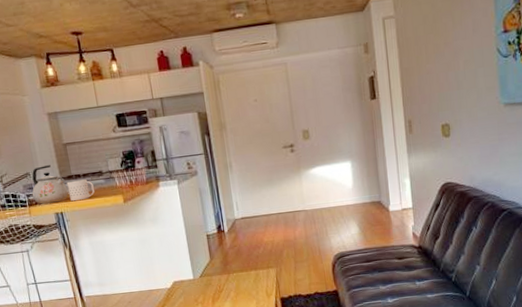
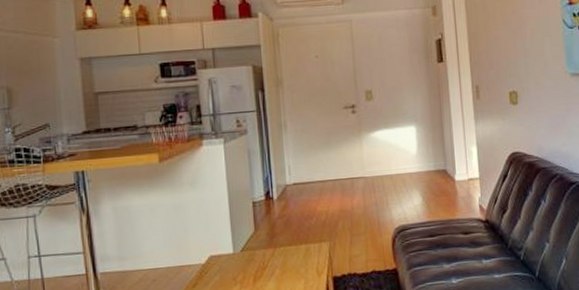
kettle: present [32,165,70,204] -> none [49,116,95,161]
mug: present [66,179,96,202] -> none [93,134,127,159]

